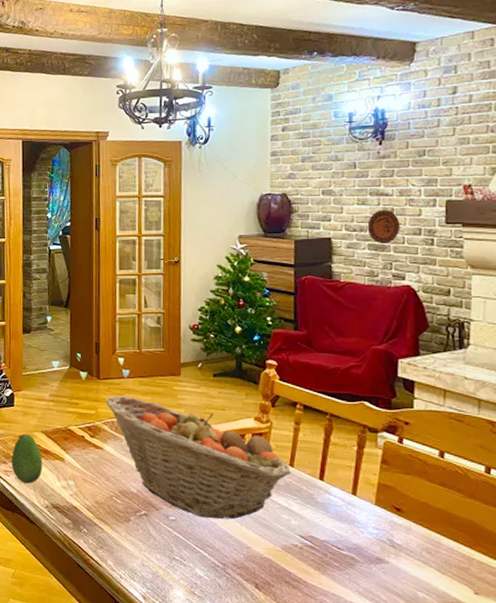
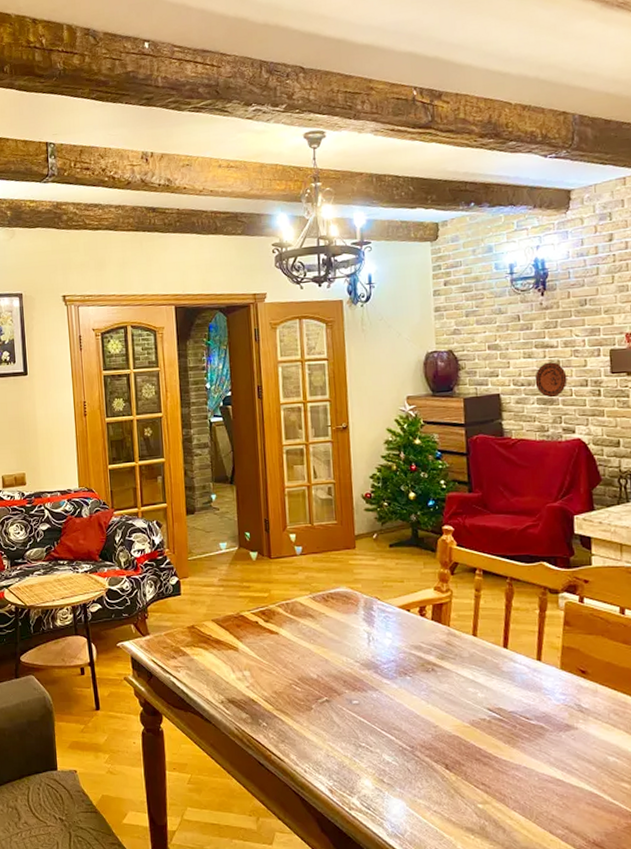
fruit: present [11,434,43,484] -> none [181,625,216,679]
fruit basket: present [105,395,291,519] -> none [278,574,474,698]

